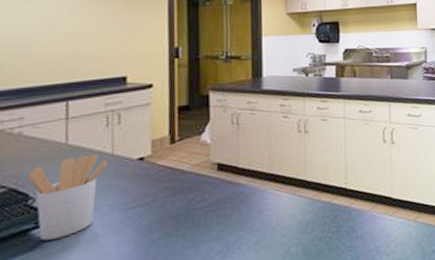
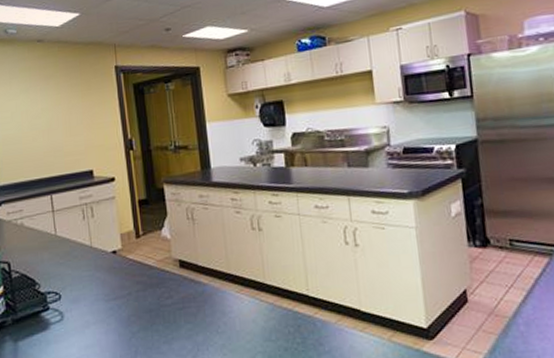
utensil holder: present [28,153,108,241] -> none [32,245,89,323]

